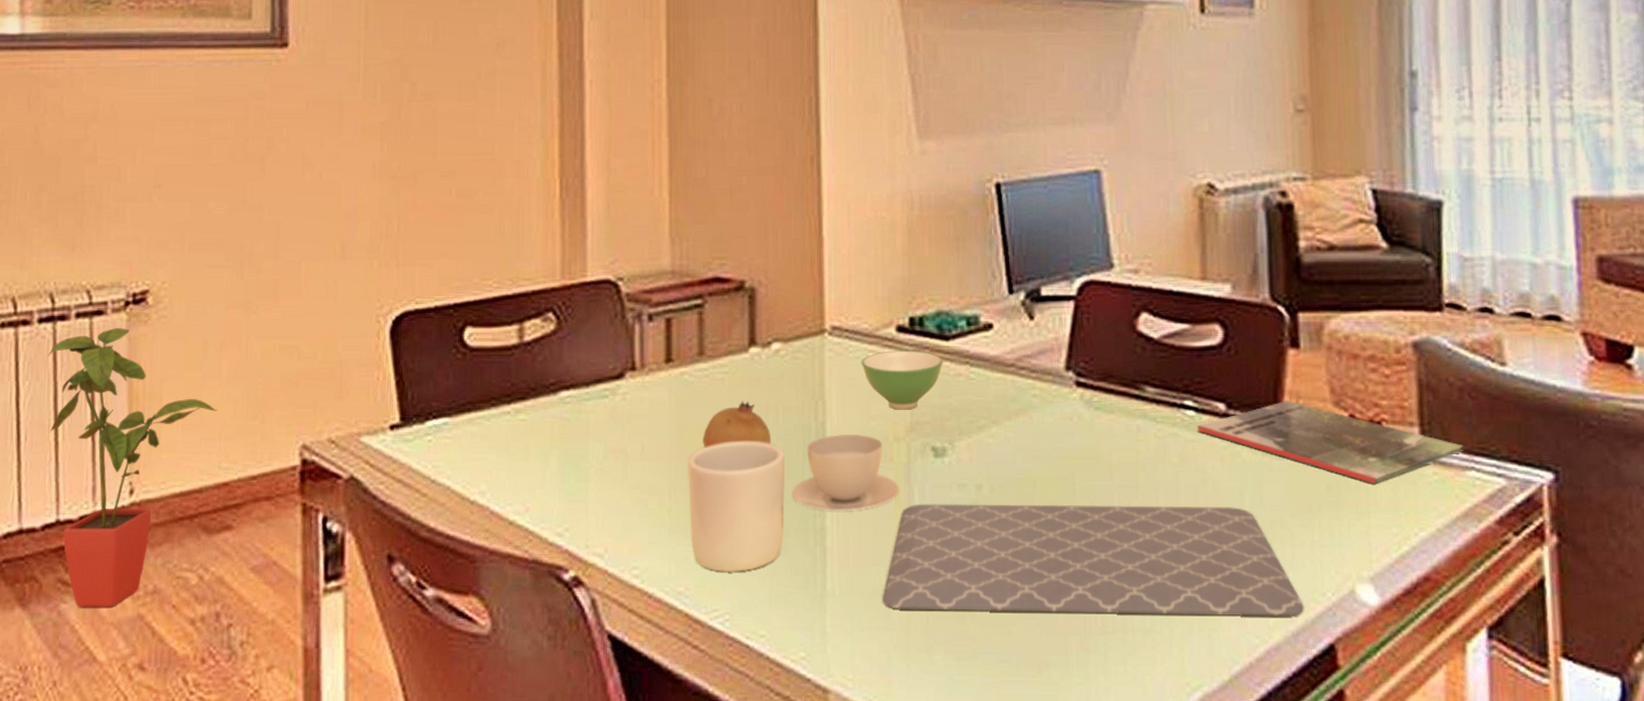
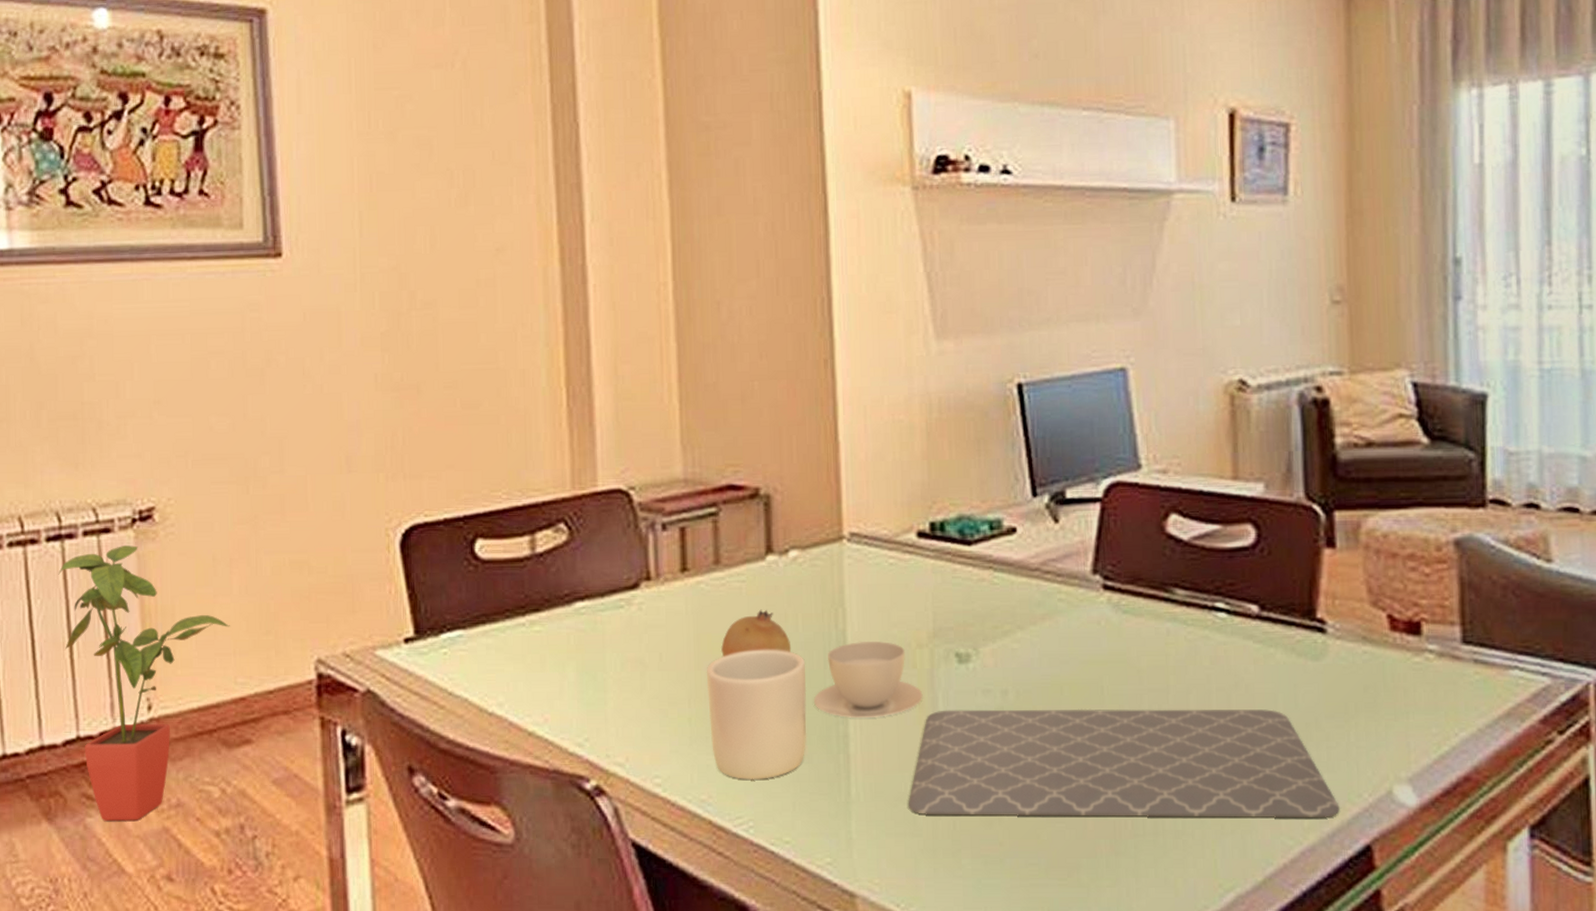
bowl: present [861,350,943,410] -> none [881,556,966,616]
magazine: present [1197,400,1464,484] -> none [1229,601,1507,685]

